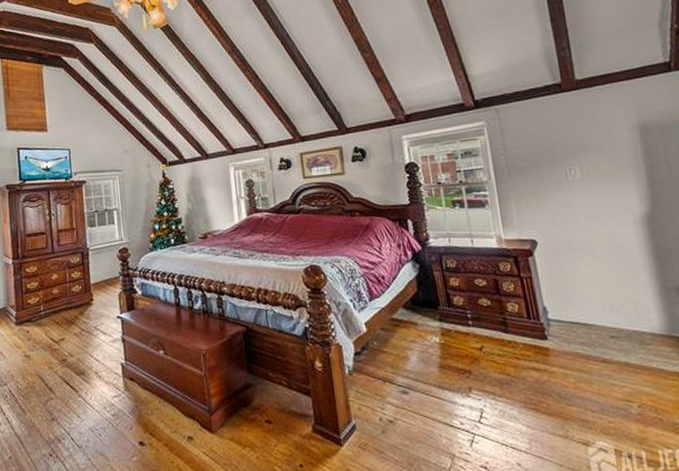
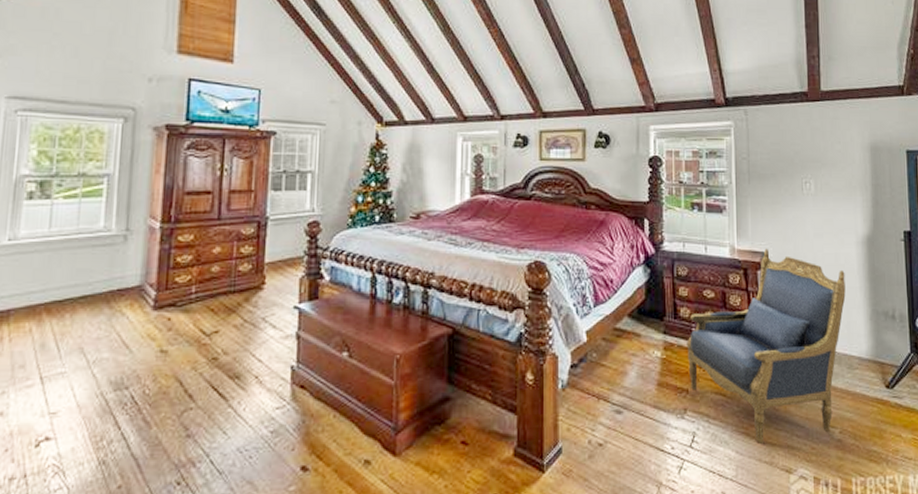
armchair: none [463,236,629,419] -> present [687,248,846,444]

